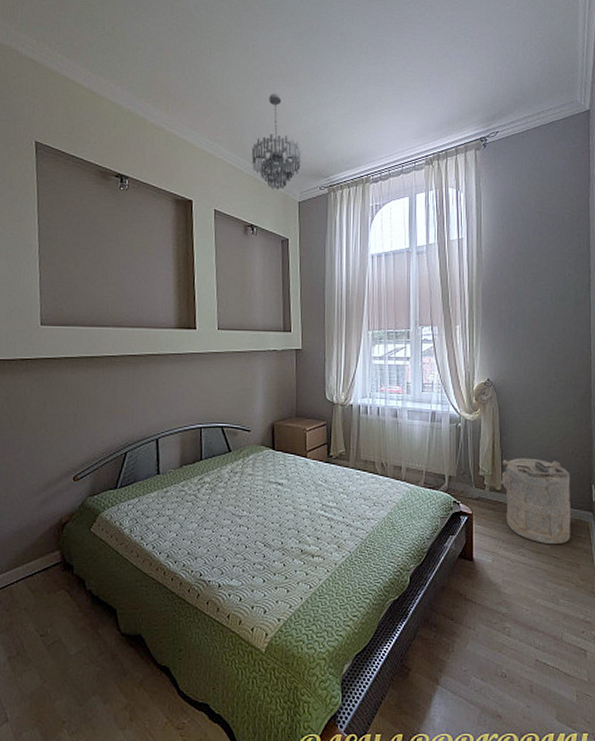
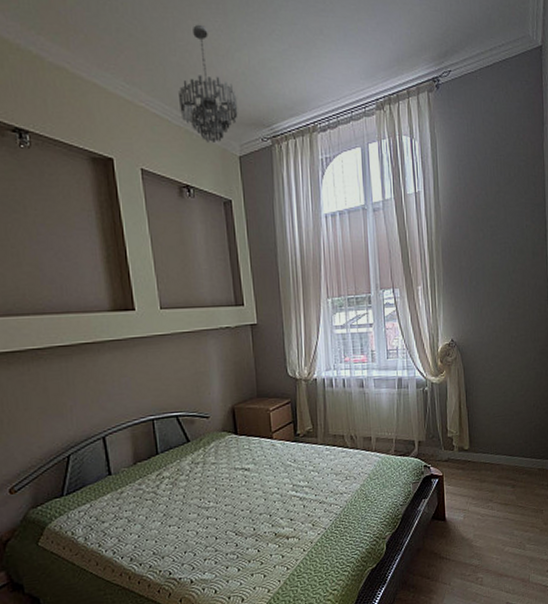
laundry hamper: present [500,458,571,545] -> none [468,414,535,495]

